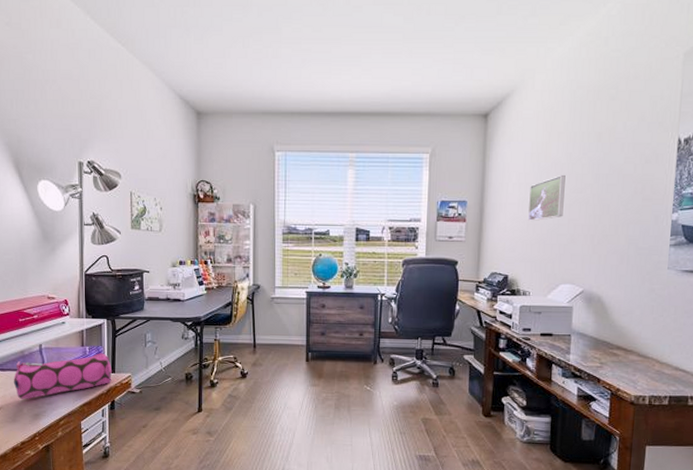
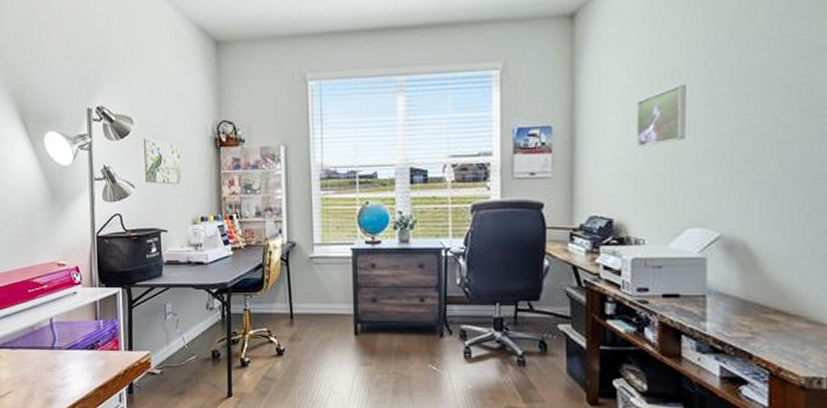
pencil case: present [13,353,112,400] -> none [23,327,129,382]

